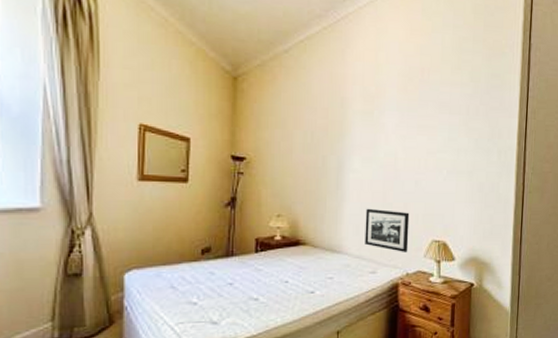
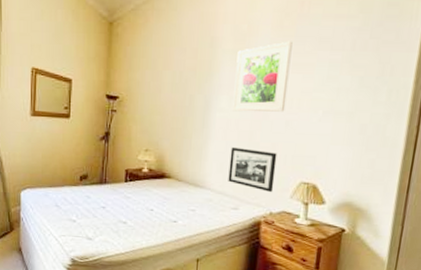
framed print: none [365,104,417,173] -> present [232,41,293,112]

